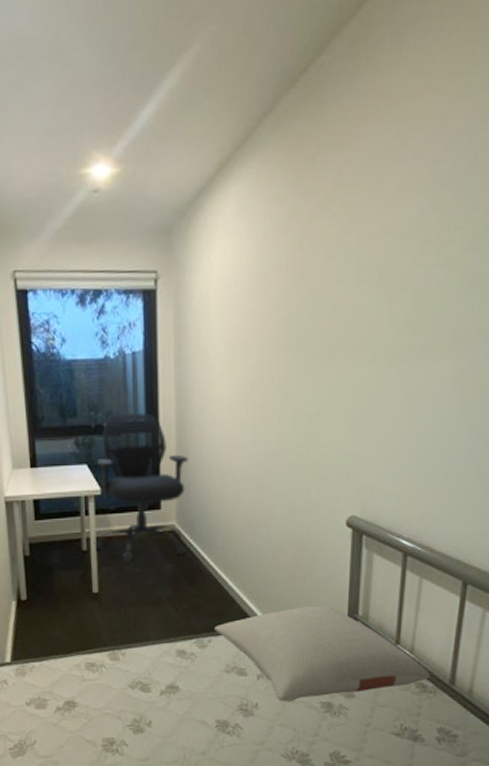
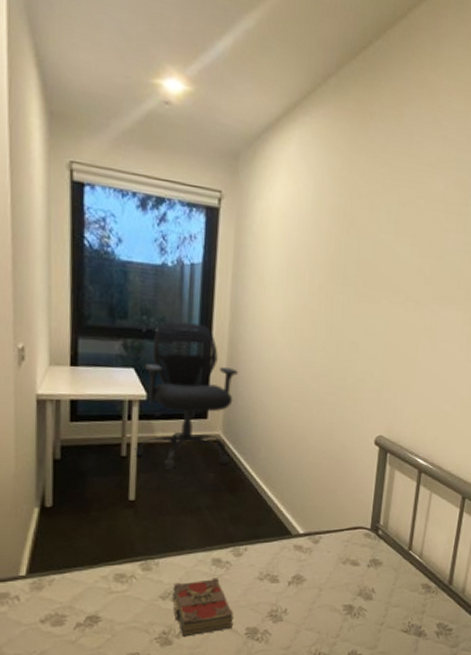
book: none [141,669,202,726] -> present [172,578,233,637]
pillow: present [214,605,430,702] -> none [251,515,434,607]

